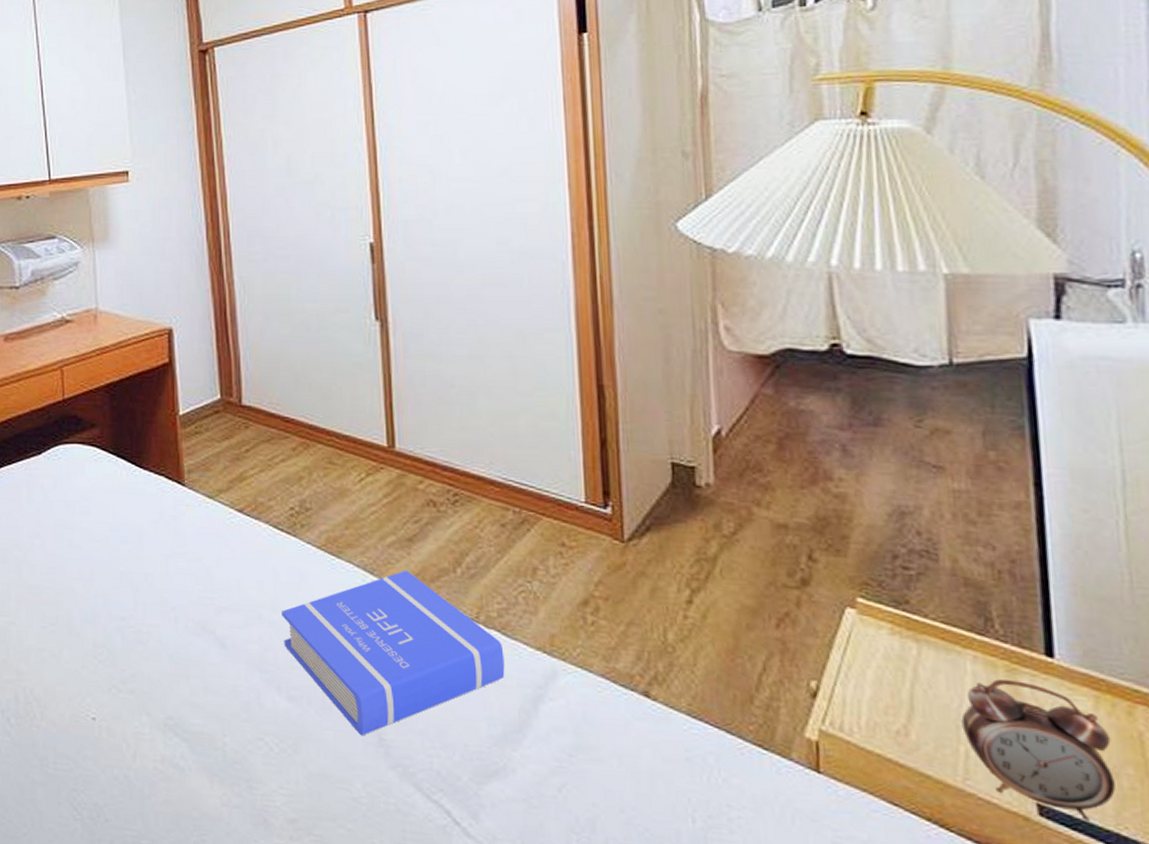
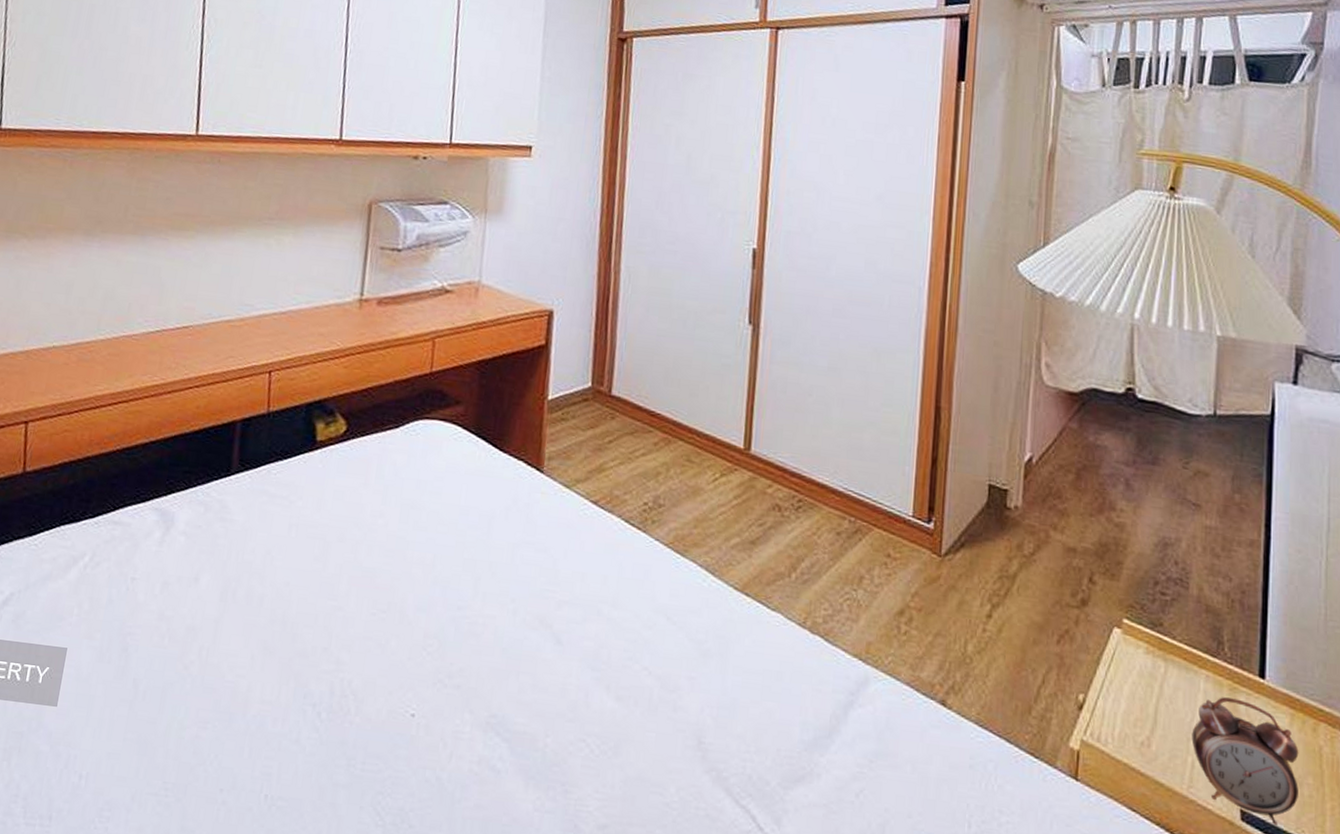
book: present [282,570,505,736] -> none [619,572,824,739]

